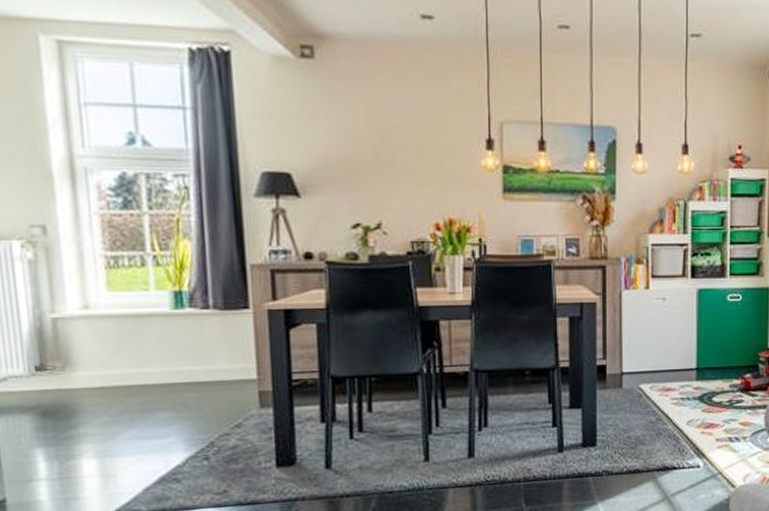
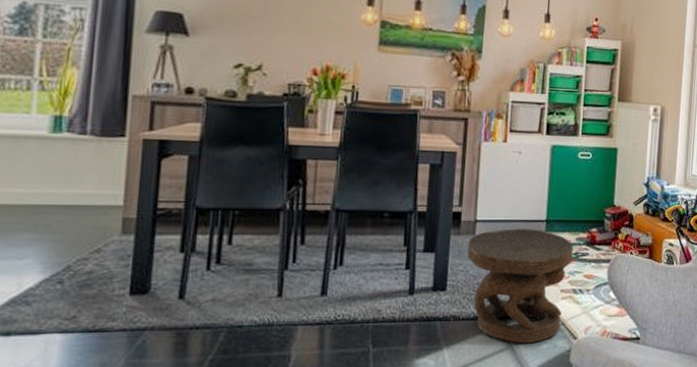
side table: none [615,378,727,495] -> present [466,229,573,344]

